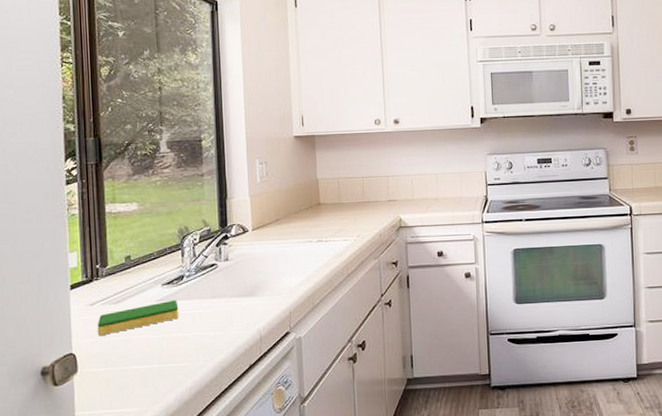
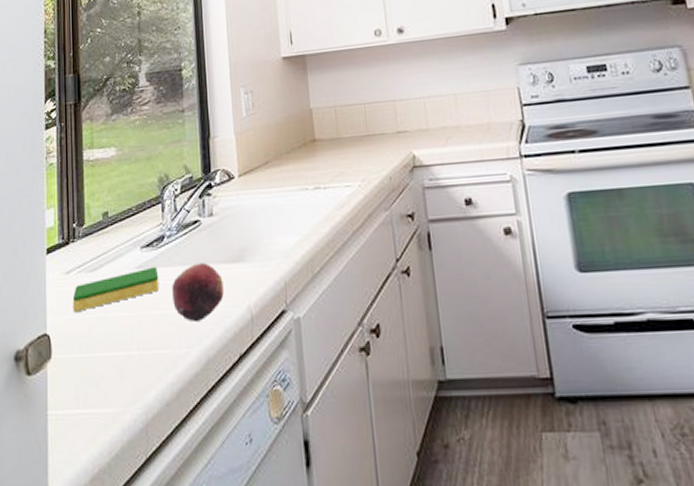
fruit: none [191,297,237,342] -> present [172,263,224,323]

